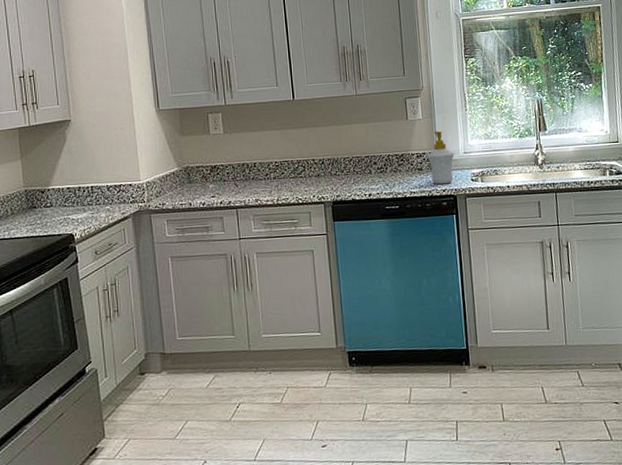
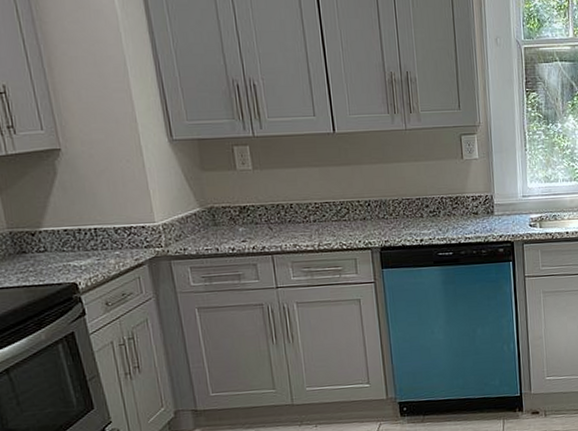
soap bottle: present [427,130,455,185] -> none [483,172,513,230]

